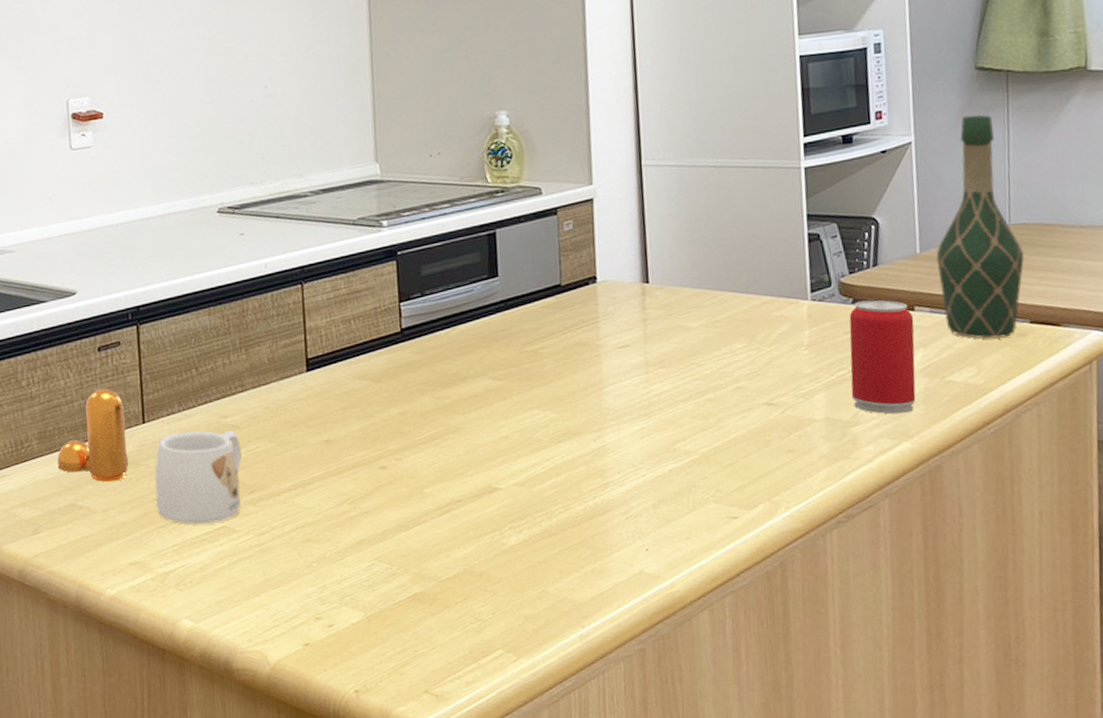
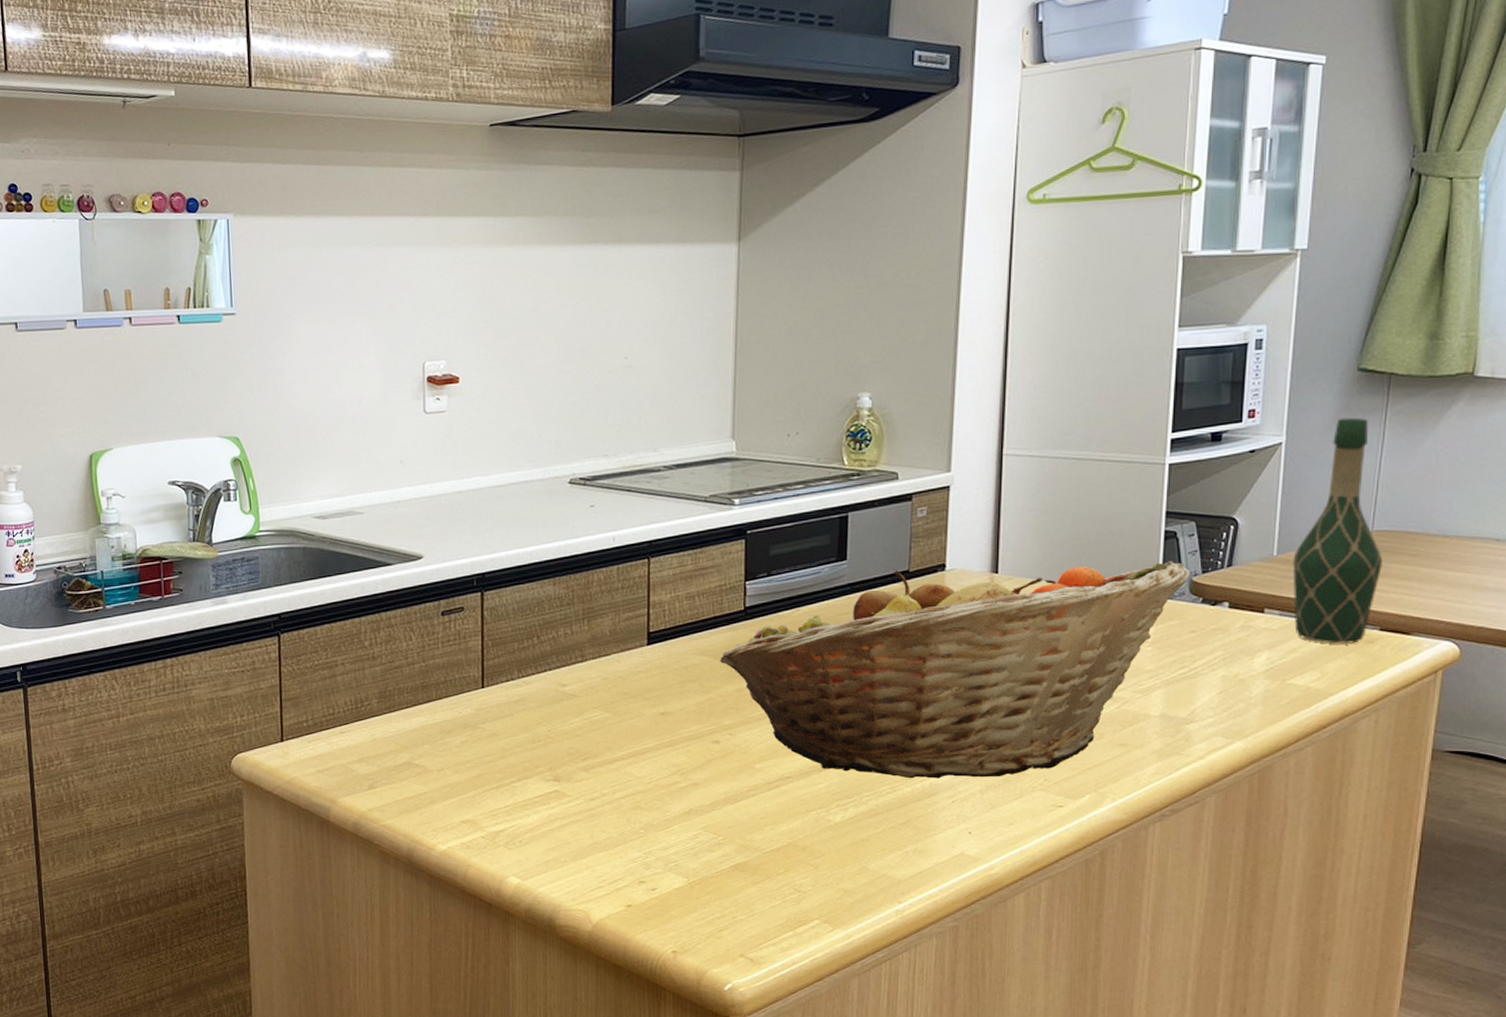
pepper shaker: present [57,388,129,483] -> none [396,652,466,743]
mug: present [155,430,242,525] -> none [490,698,578,787]
fruit basket: none [380,263,838,497] -> present [720,561,1190,779]
beverage can: present [849,300,916,415] -> none [1190,600,1262,714]

